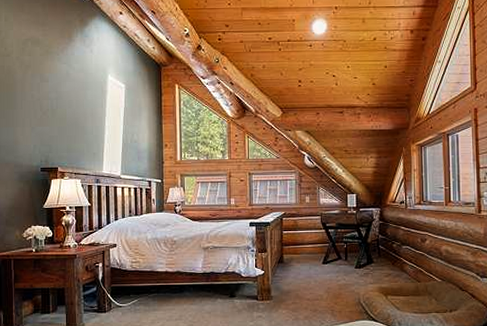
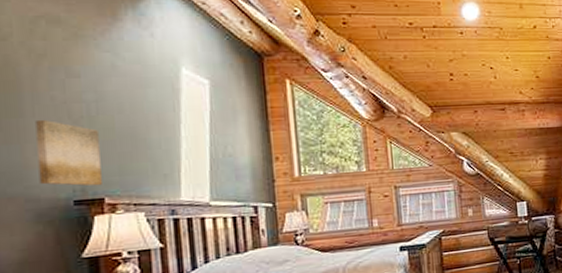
wall art: none [23,110,57,159] -> present [35,119,102,186]

